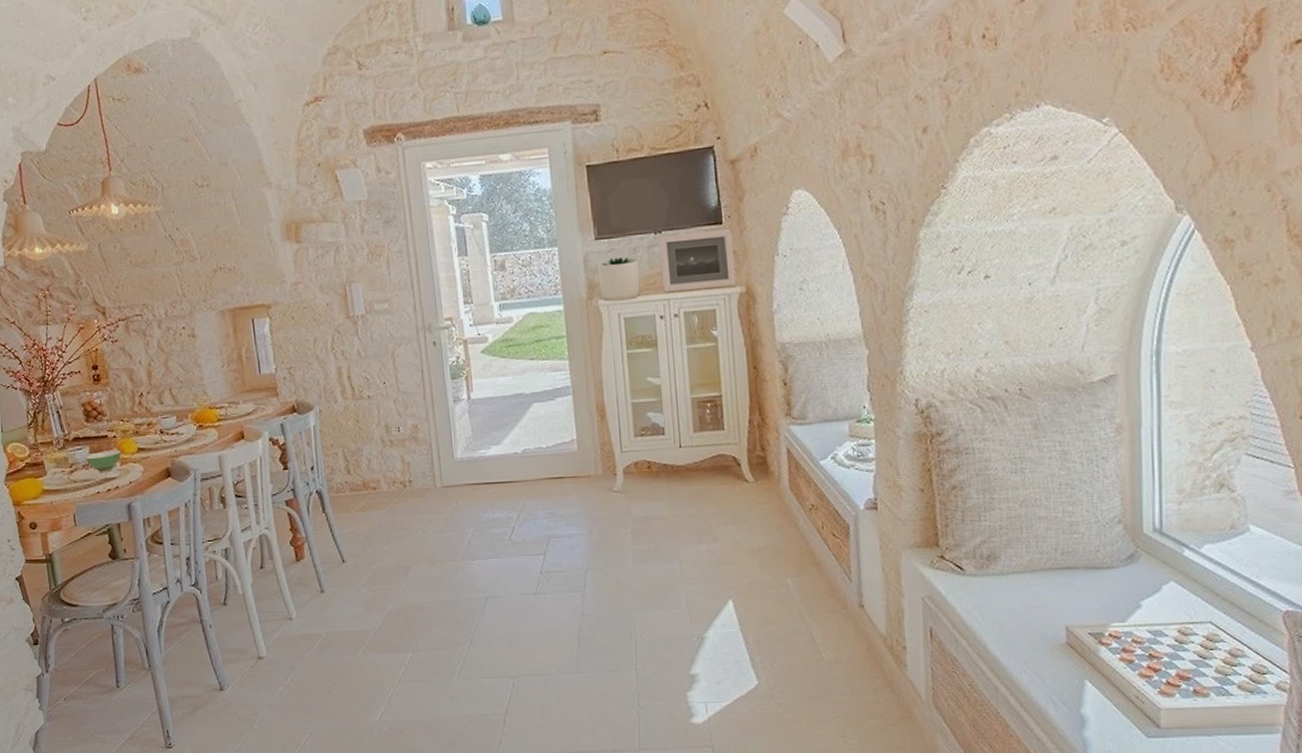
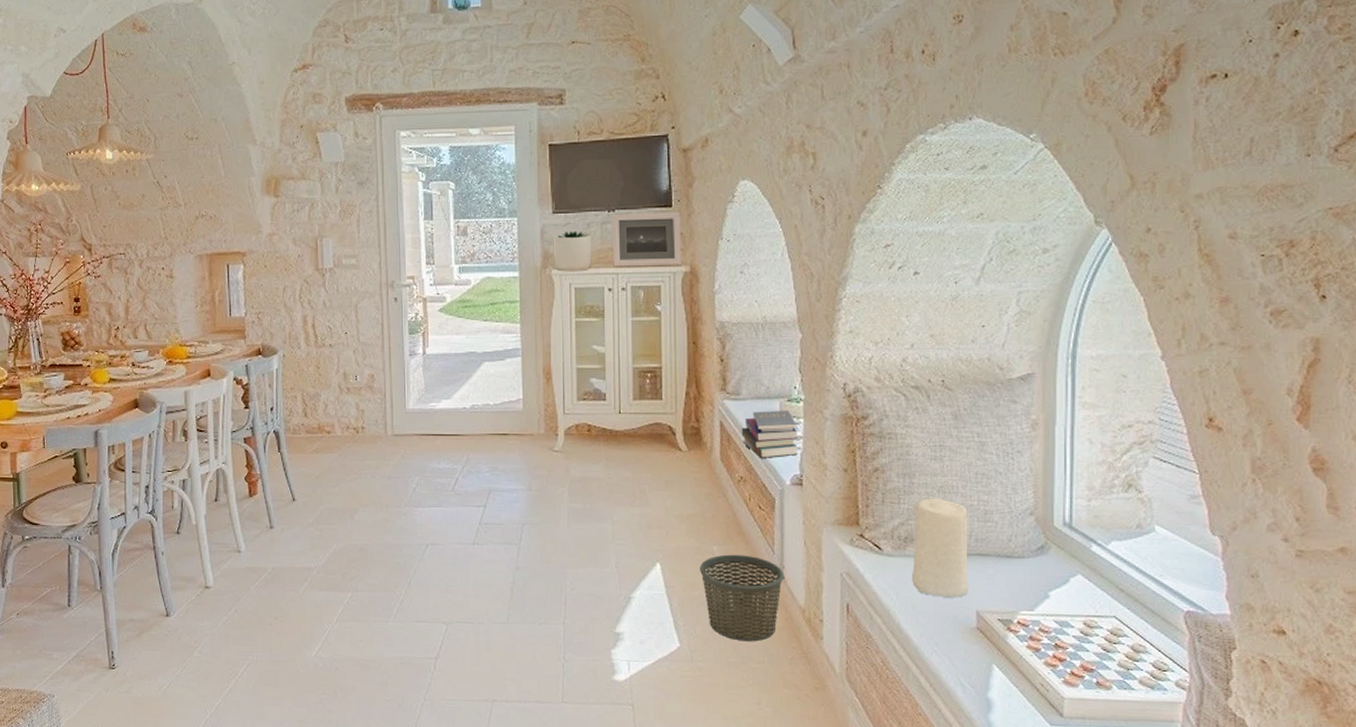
bowl: present [85,450,122,473] -> none [59,379,94,400]
basket: none [774,585,864,674] -> present [700,554,785,642]
books: none [810,431,871,484] -> present [741,410,798,458]
candle: none [995,512,1056,615] -> present [912,498,968,598]

